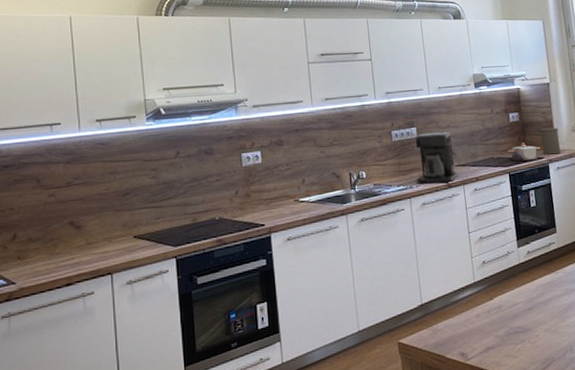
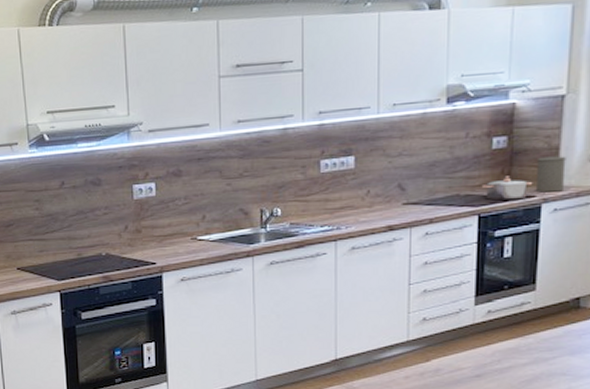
coffee maker: present [415,131,457,184] -> none [347,161,404,225]

